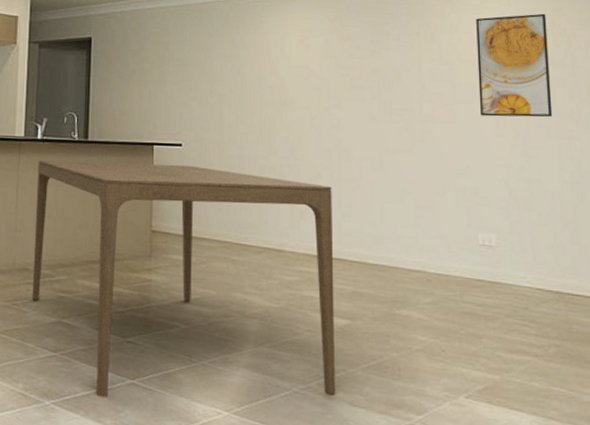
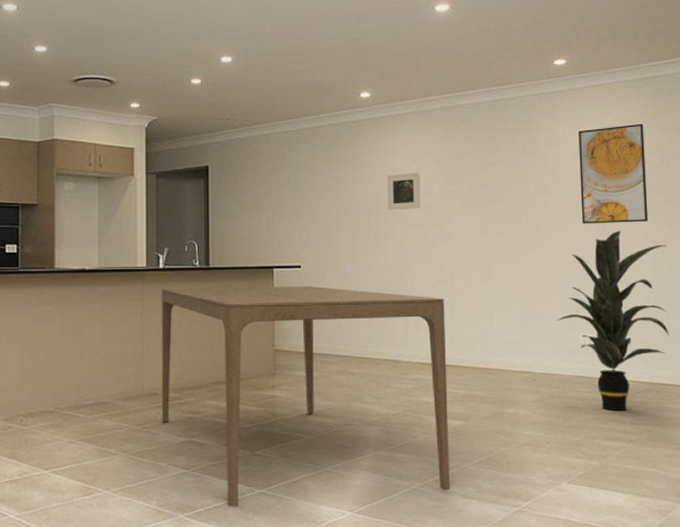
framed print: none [274,53,308,92] -> present [387,172,421,211]
indoor plant: none [452,124,578,321] -> present [555,230,670,411]

